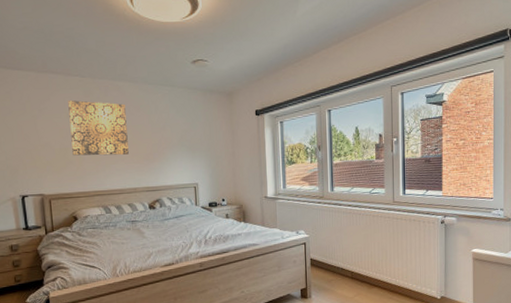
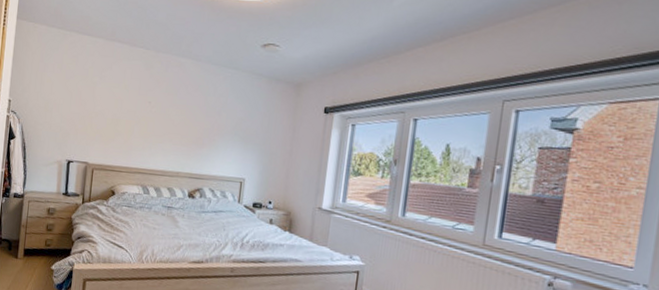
wall art: present [68,100,129,156] -> none [123,70,184,135]

